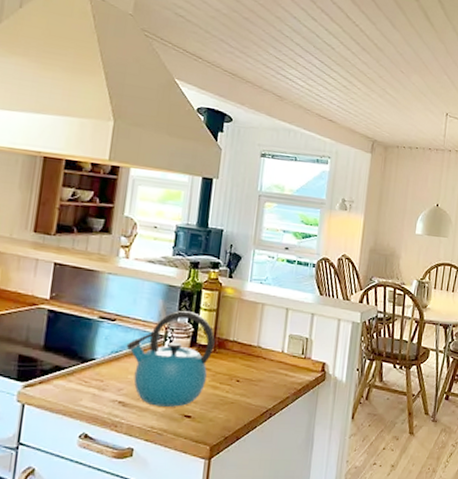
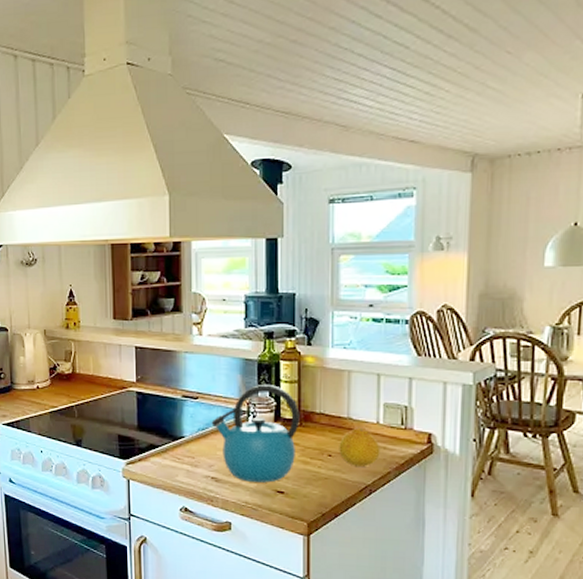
fruit: none [246,355,283,392] -> present [339,427,380,467]

